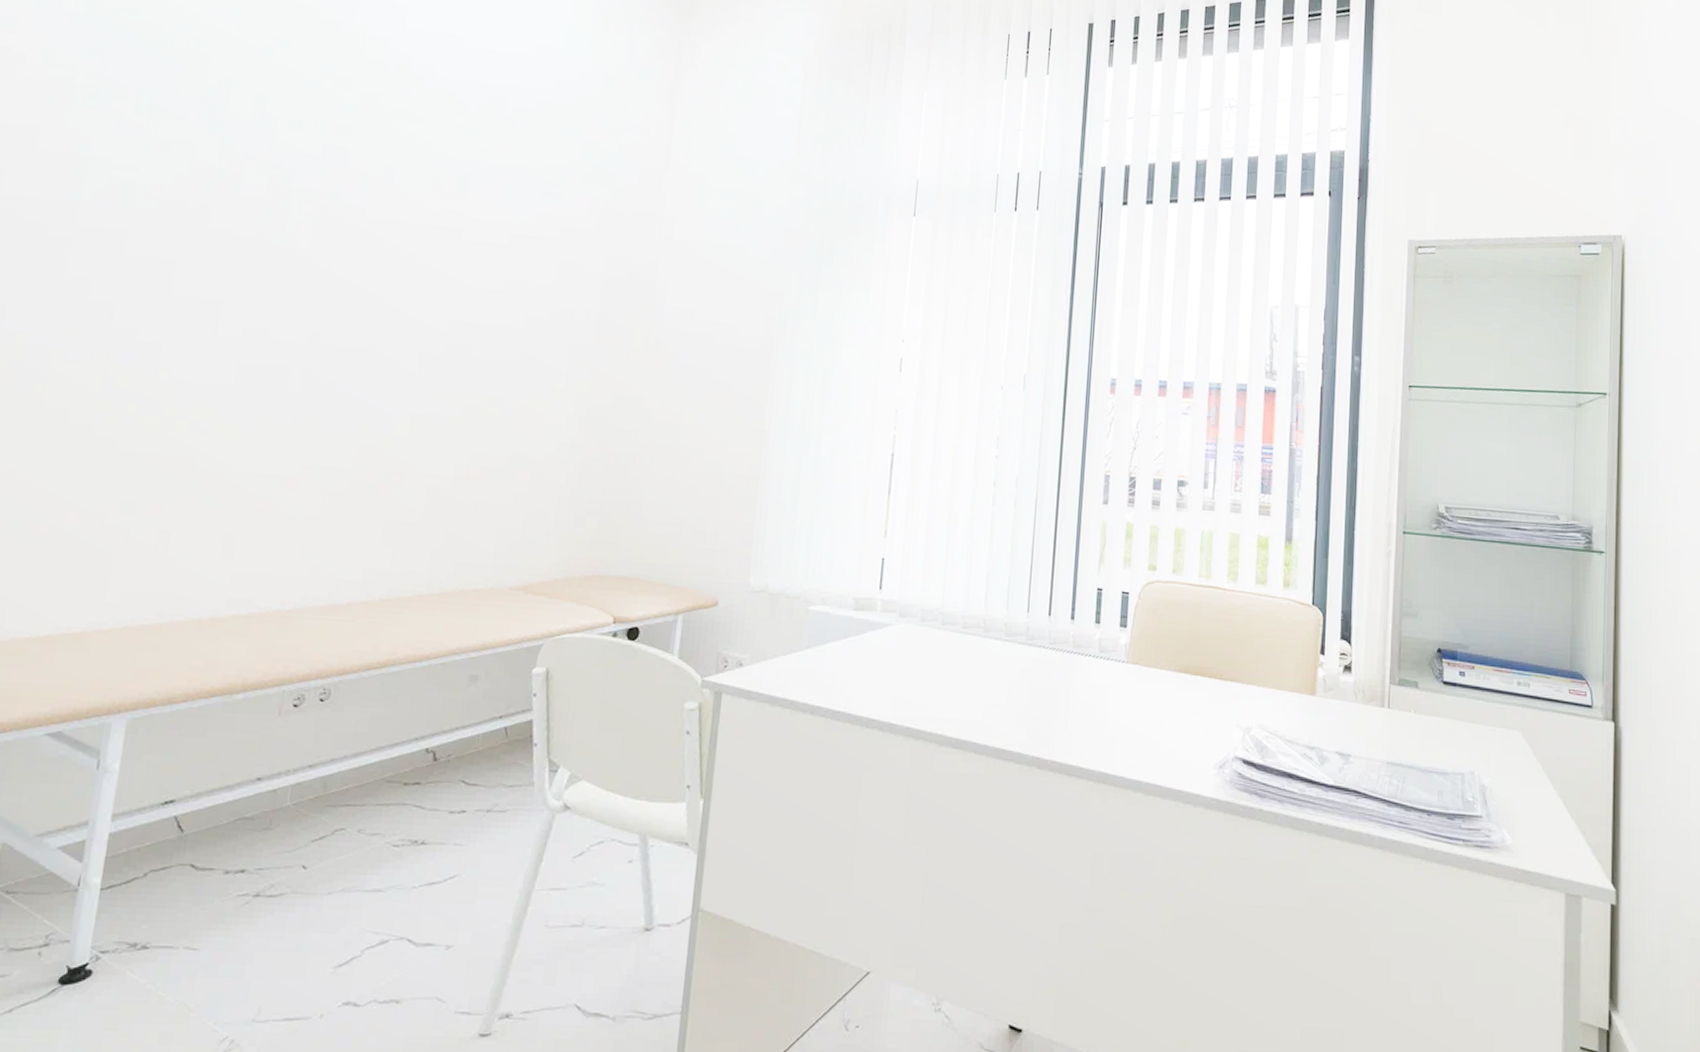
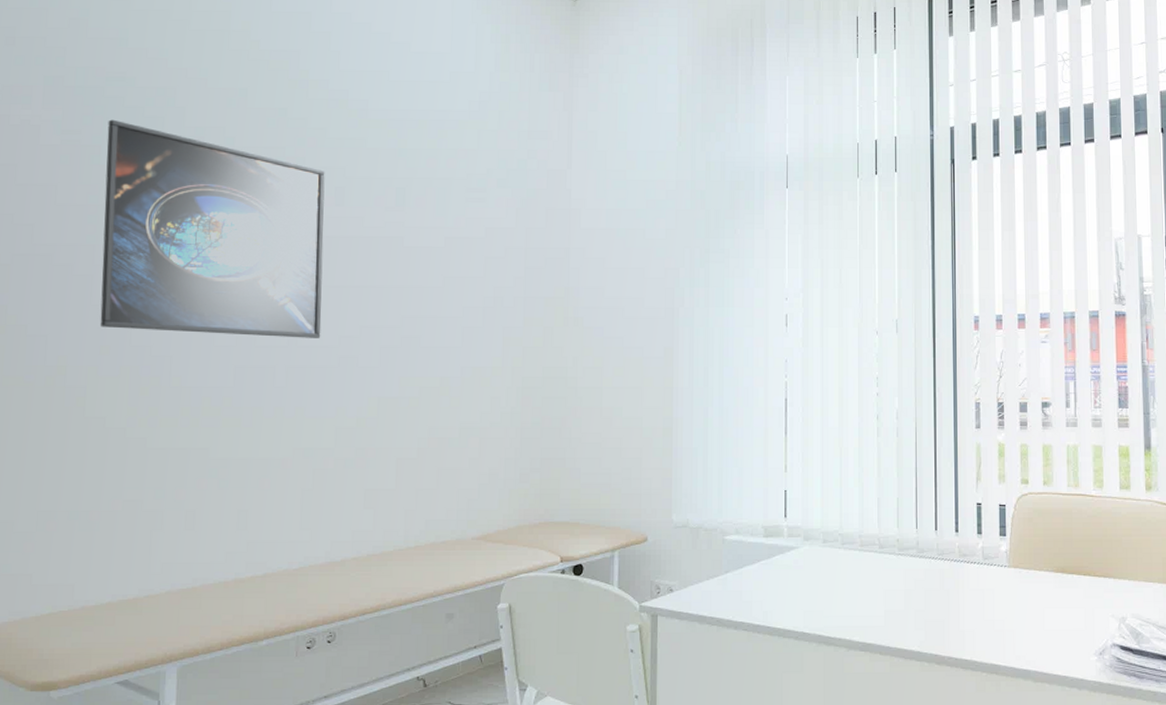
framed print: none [74,57,375,338] -> present [100,119,325,338]

